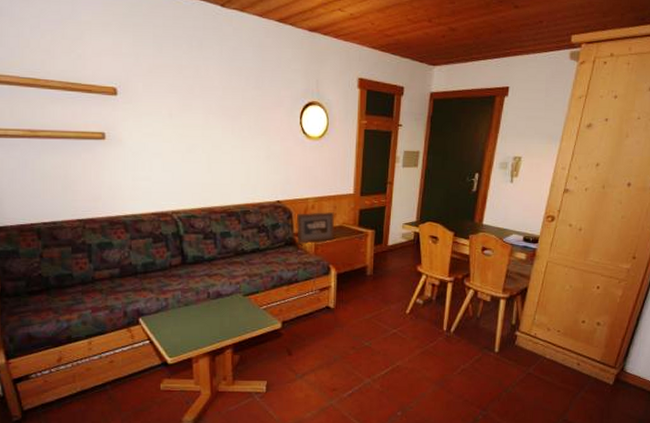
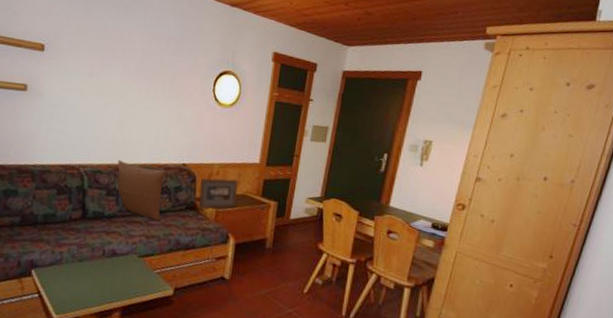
pillow: none [211,202,261,260] -> present [116,160,166,221]

